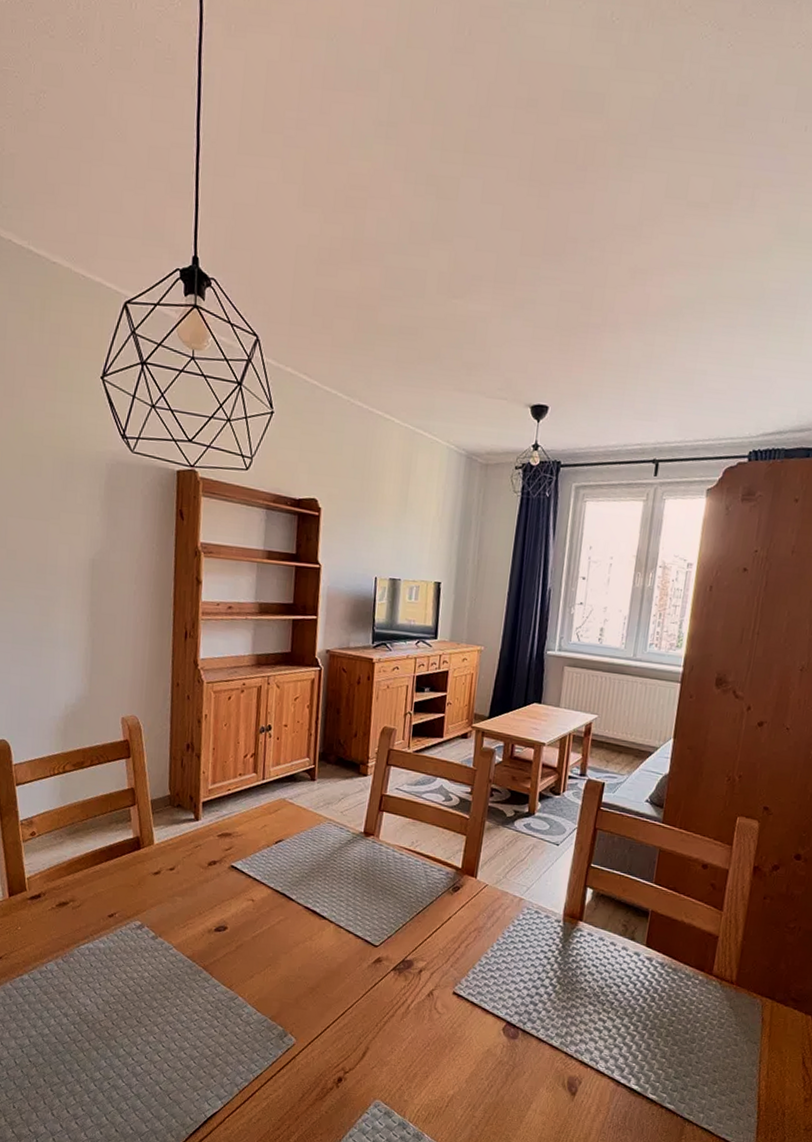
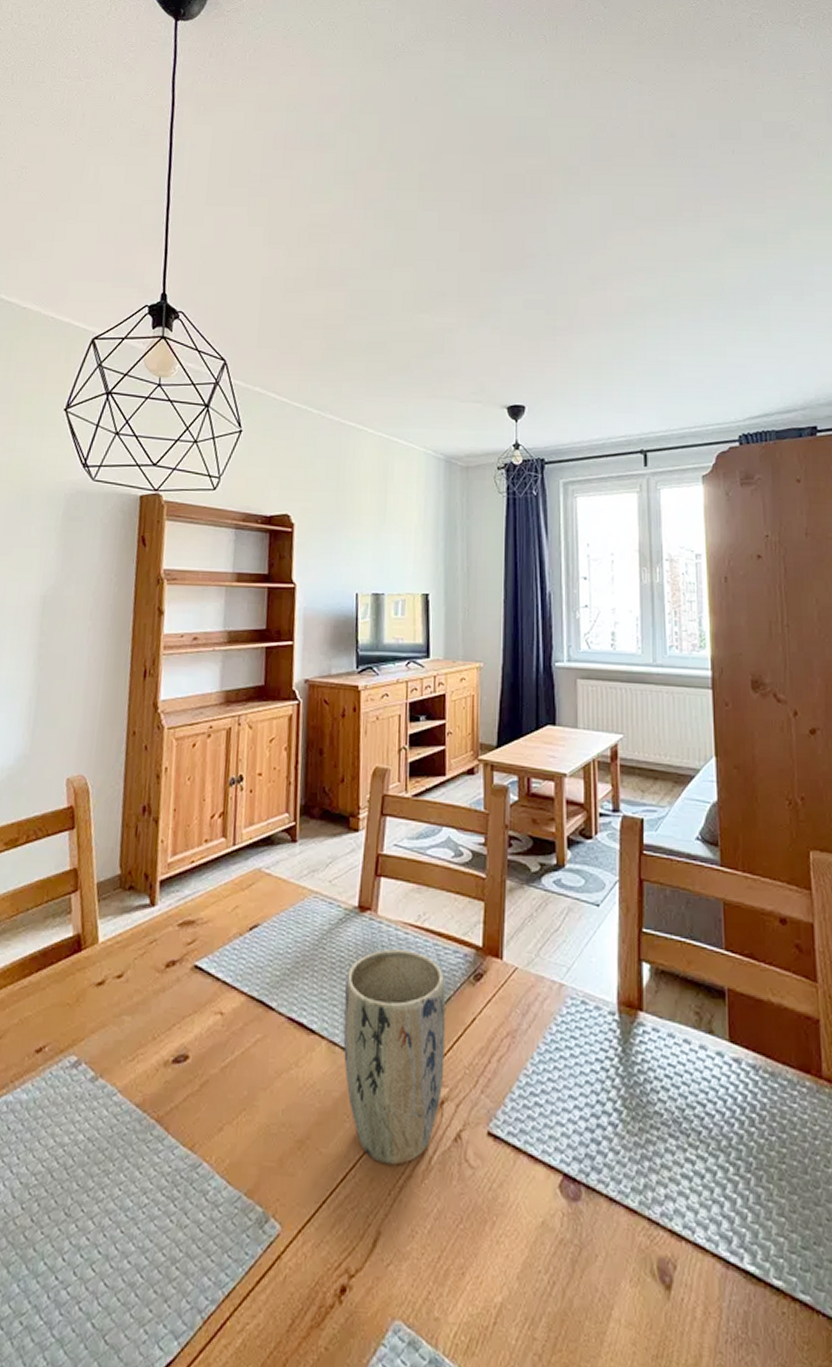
plant pot: none [347,864,430,1008] -> present [343,949,446,1166]

